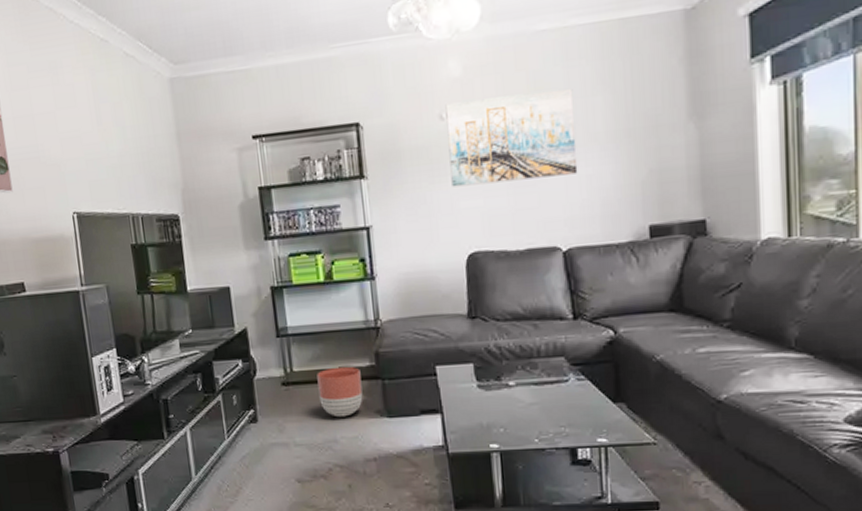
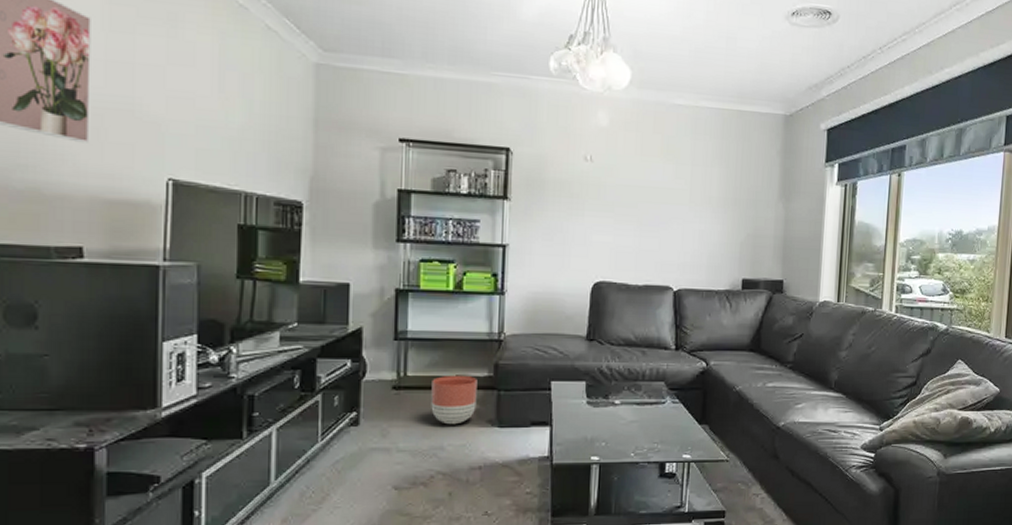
wall art: present [445,89,578,187] -> none [587,148,697,228]

